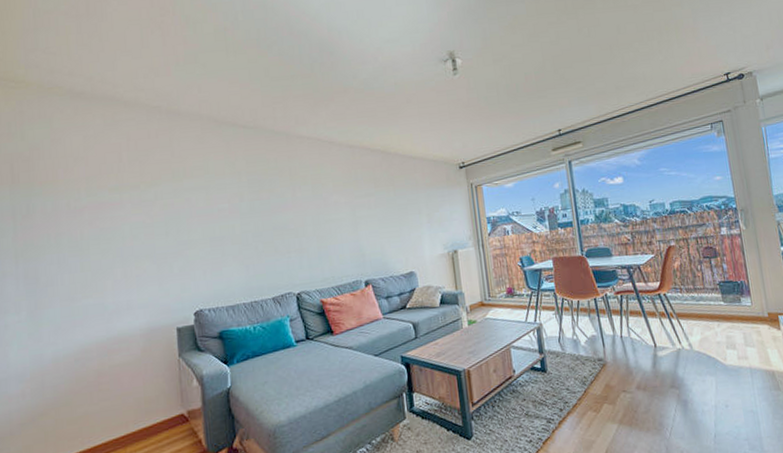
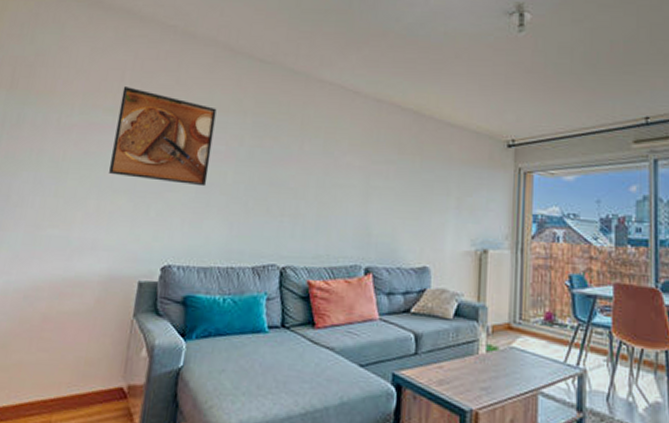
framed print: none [123,166,219,245] -> present [109,86,217,187]

